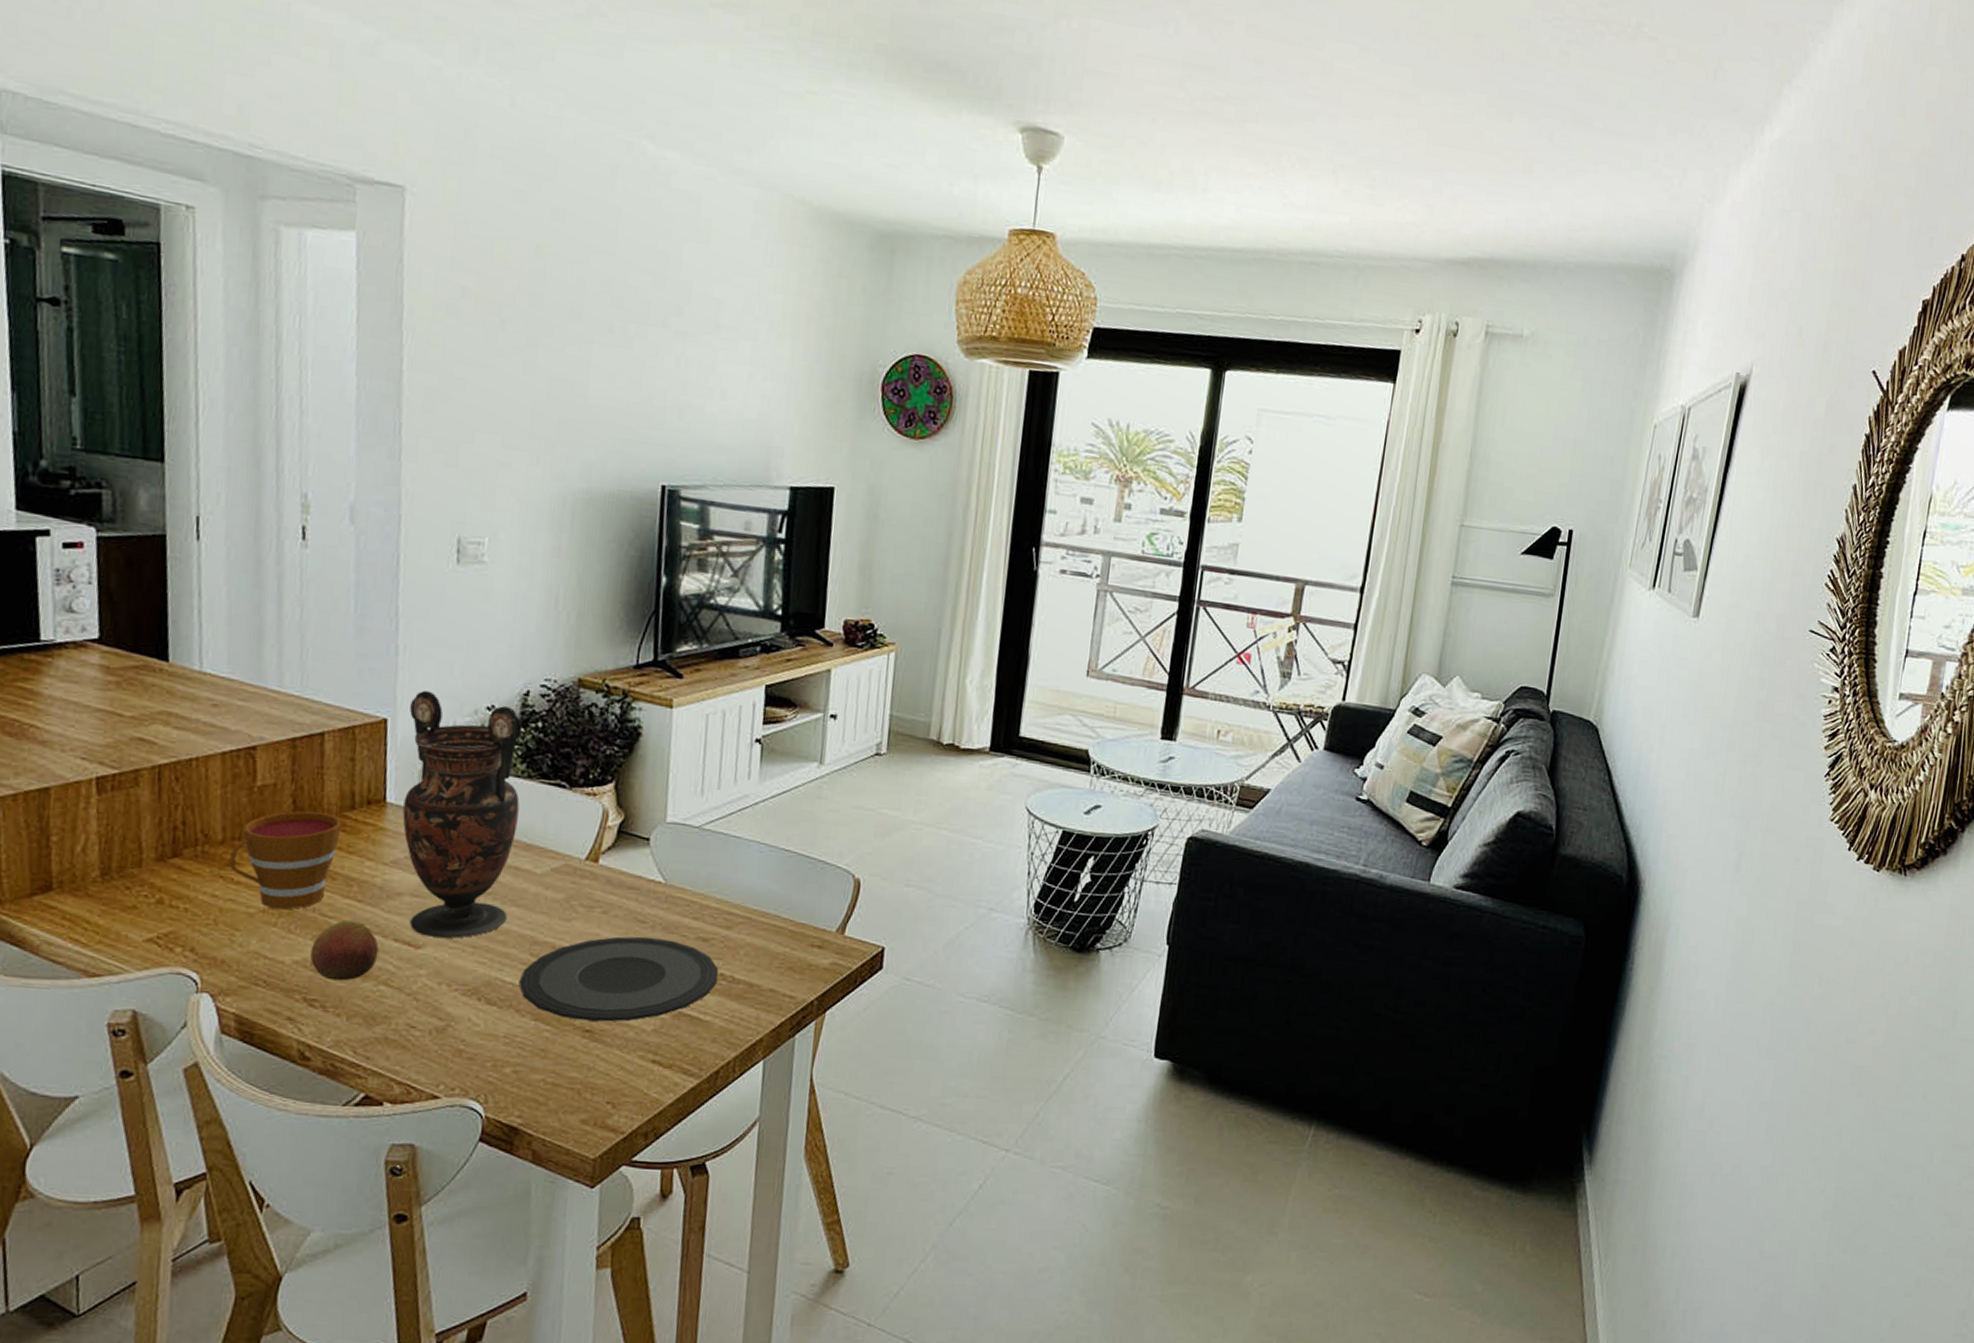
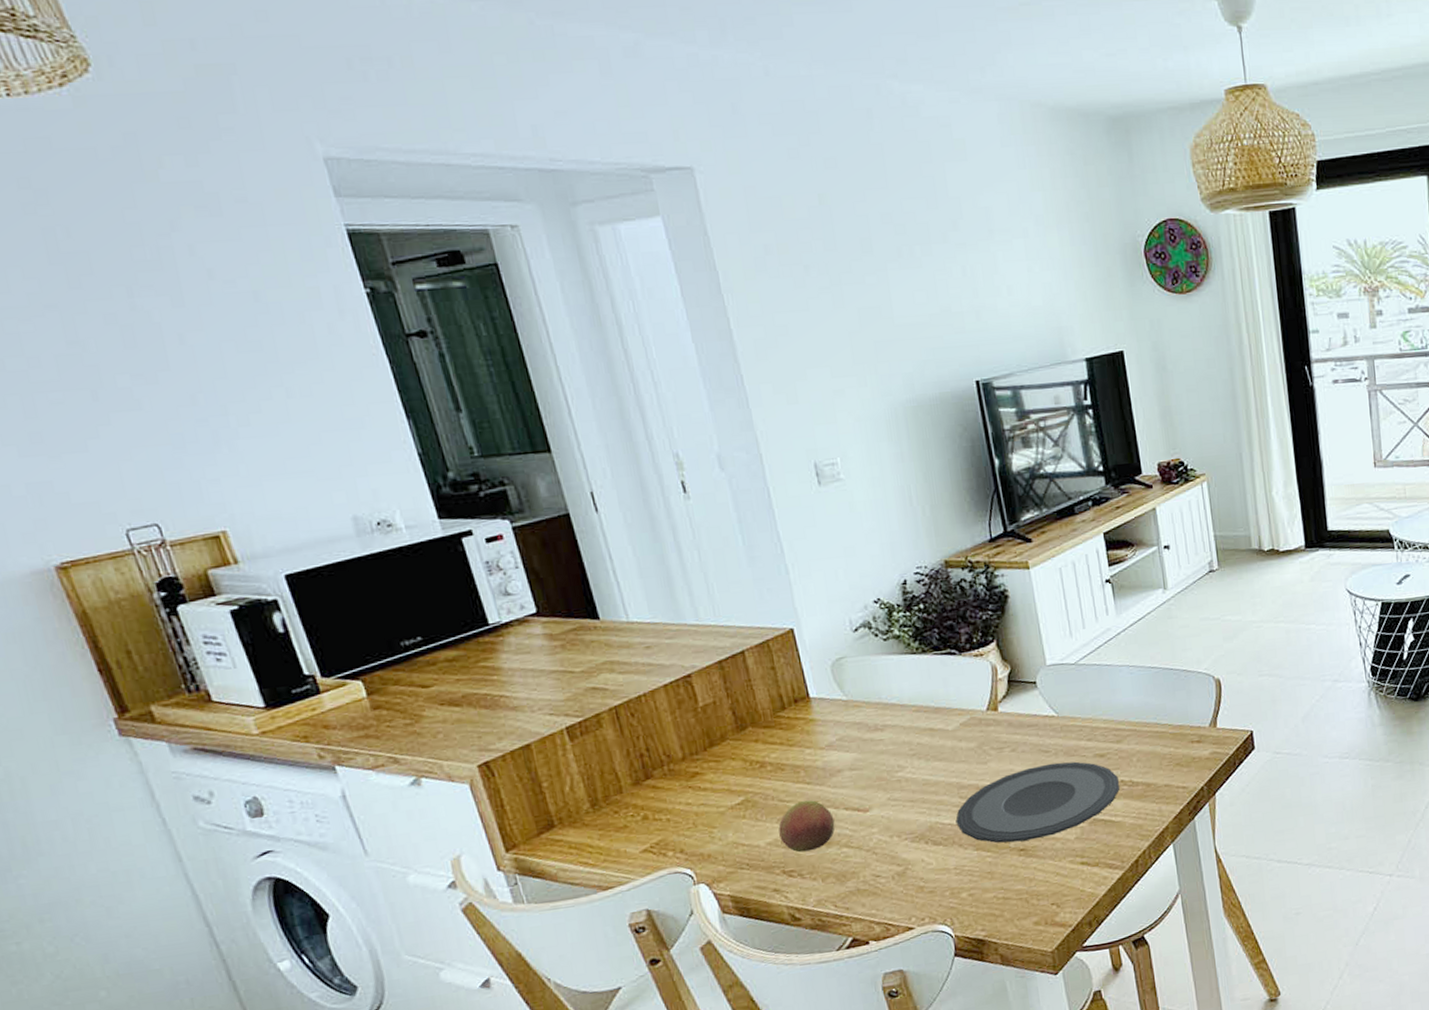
cup: present [228,811,342,910] -> none [692,717,779,805]
vase: present [402,690,522,938] -> none [809,597,934,801]

